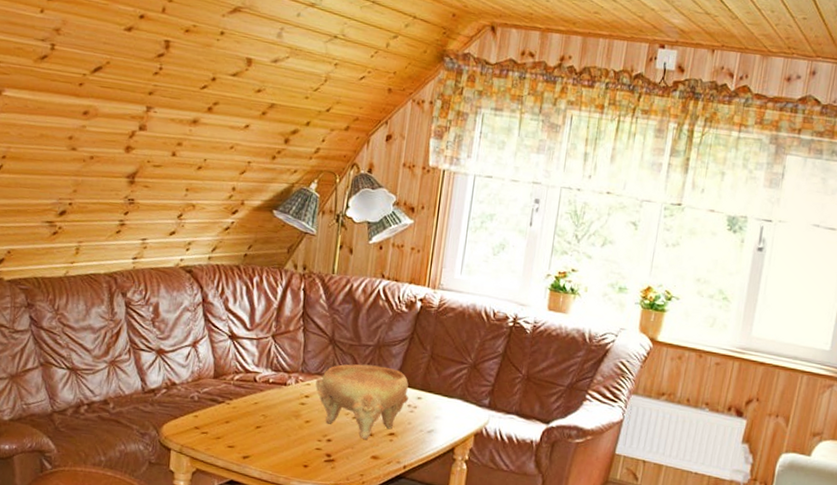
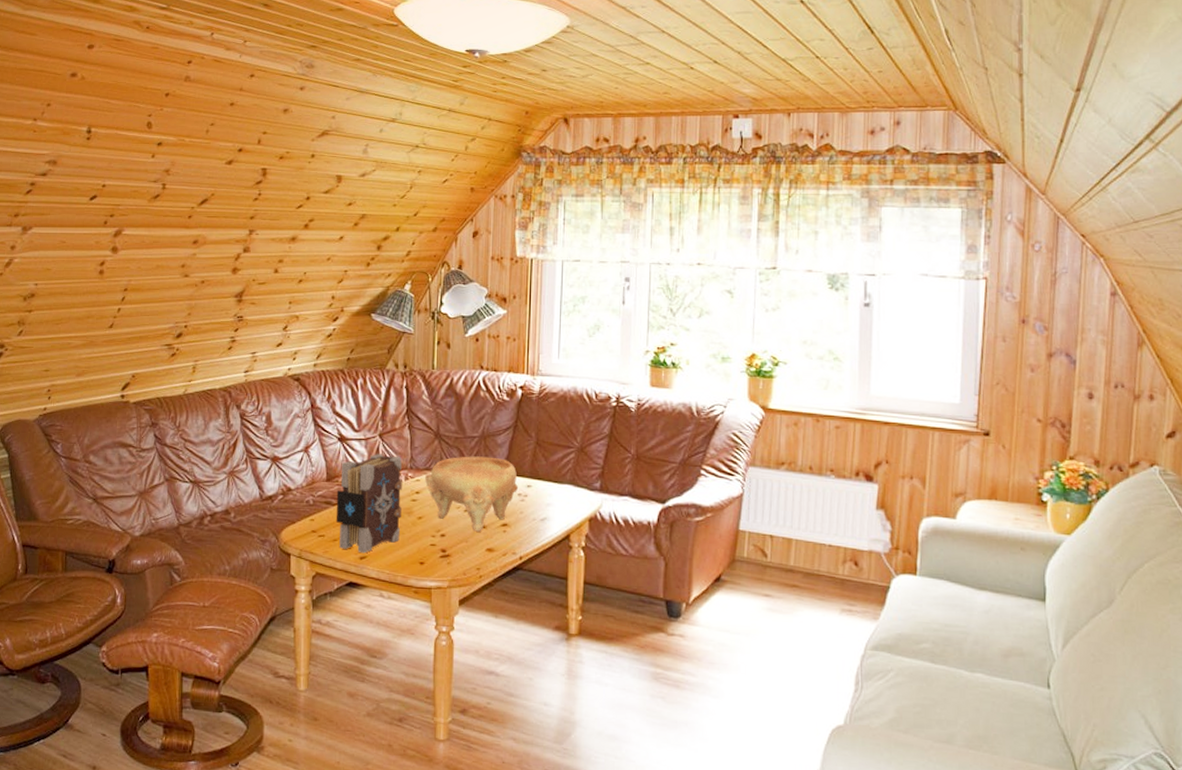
book: none [220,354,294,453] -> present [335,454,402,554]

